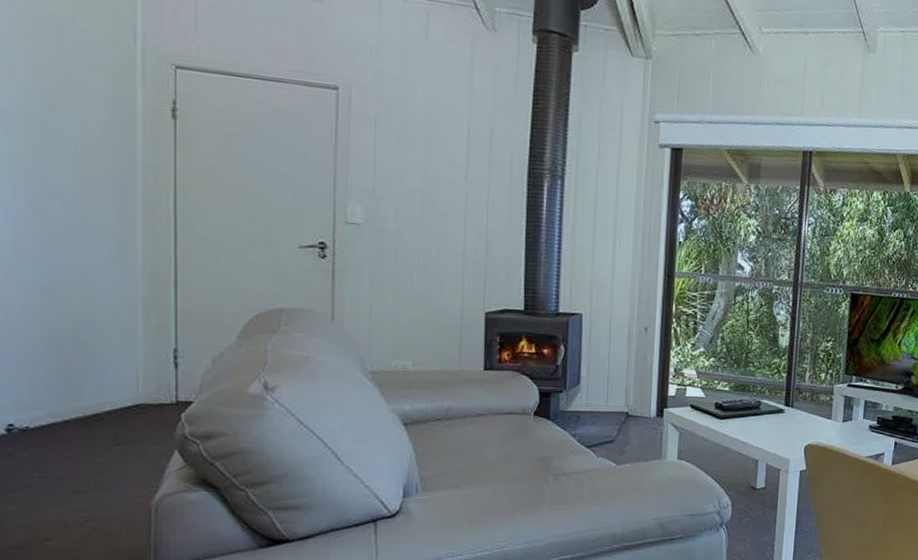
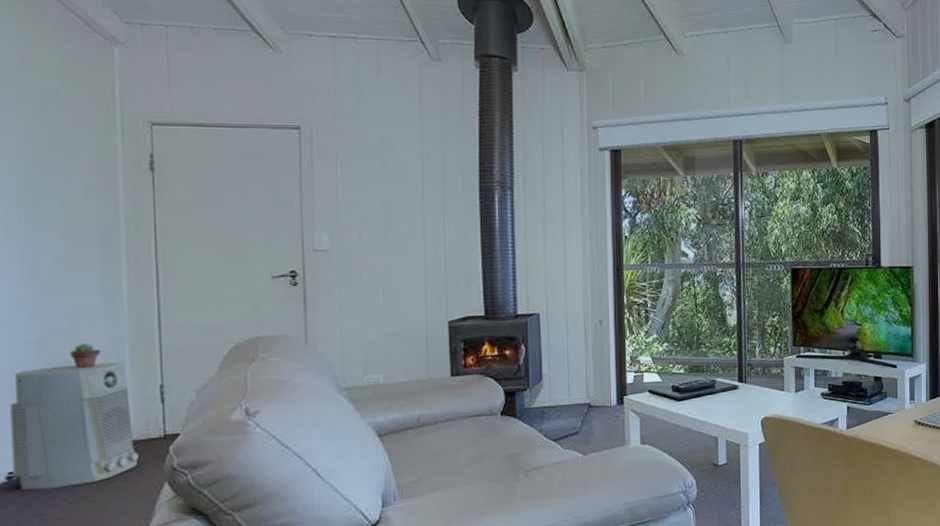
air purifier: none [11,317,148,446] -> present [10,362,138,490]
potted succulent: none [79,297,111,324] -> present [70,344,100,369]

